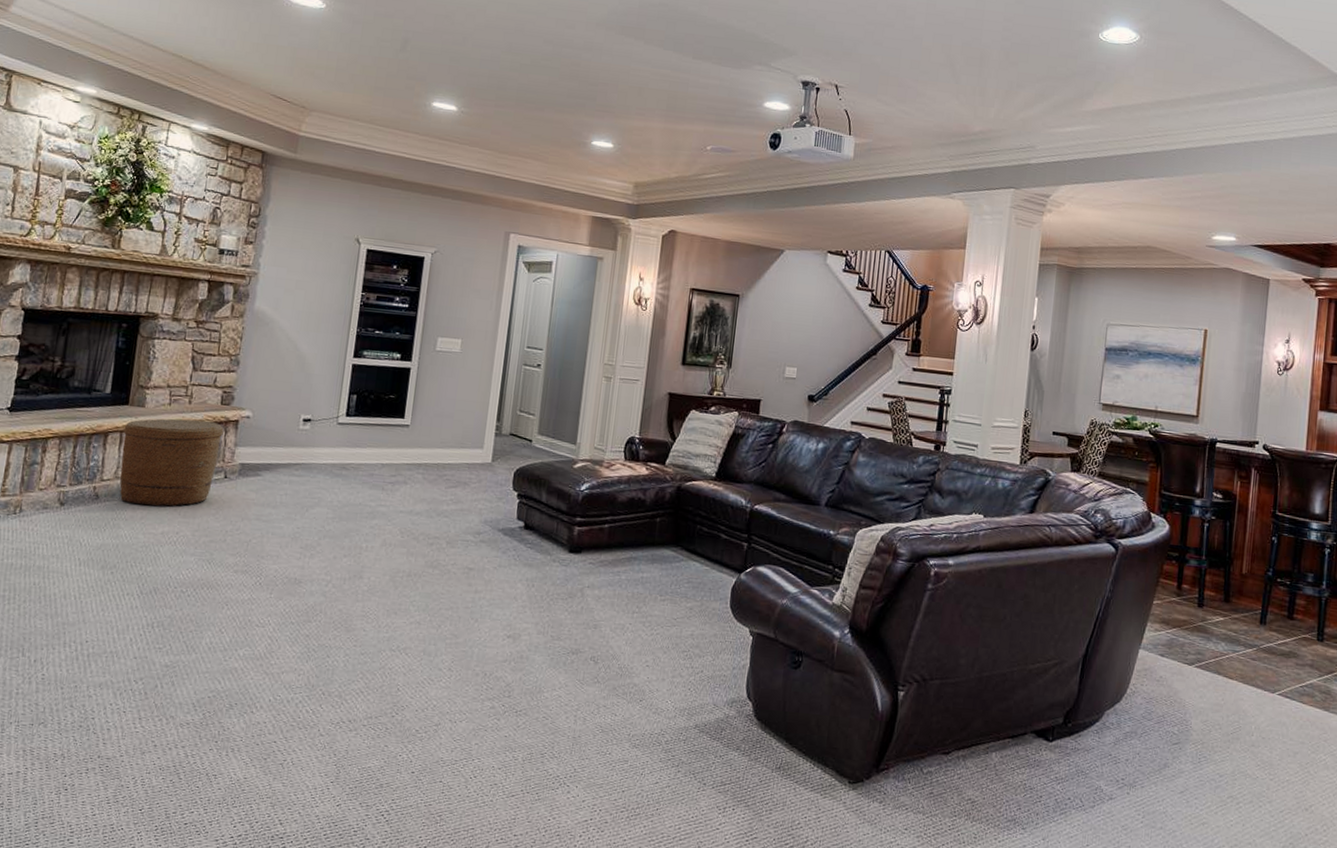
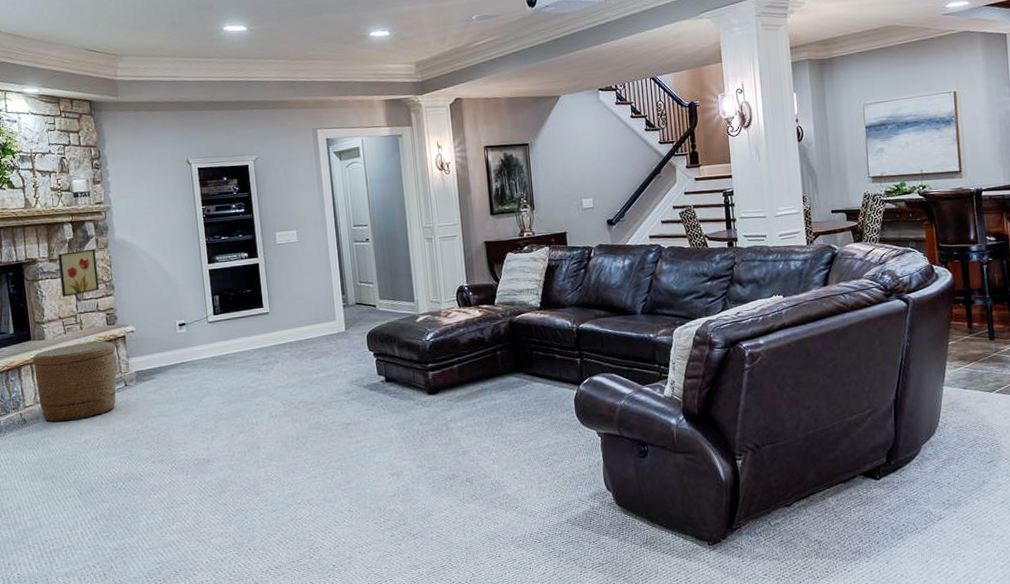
wall art: none [177,313,228,364] -> present [58,249,99,297]

